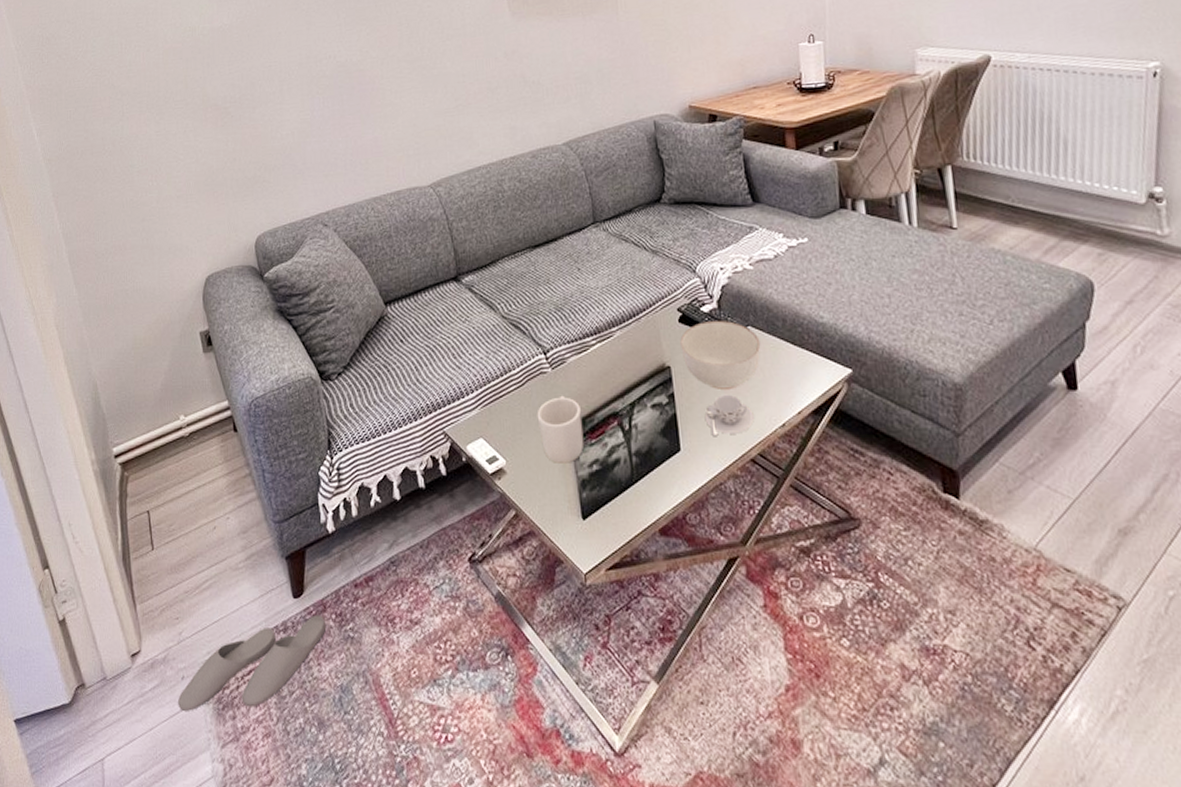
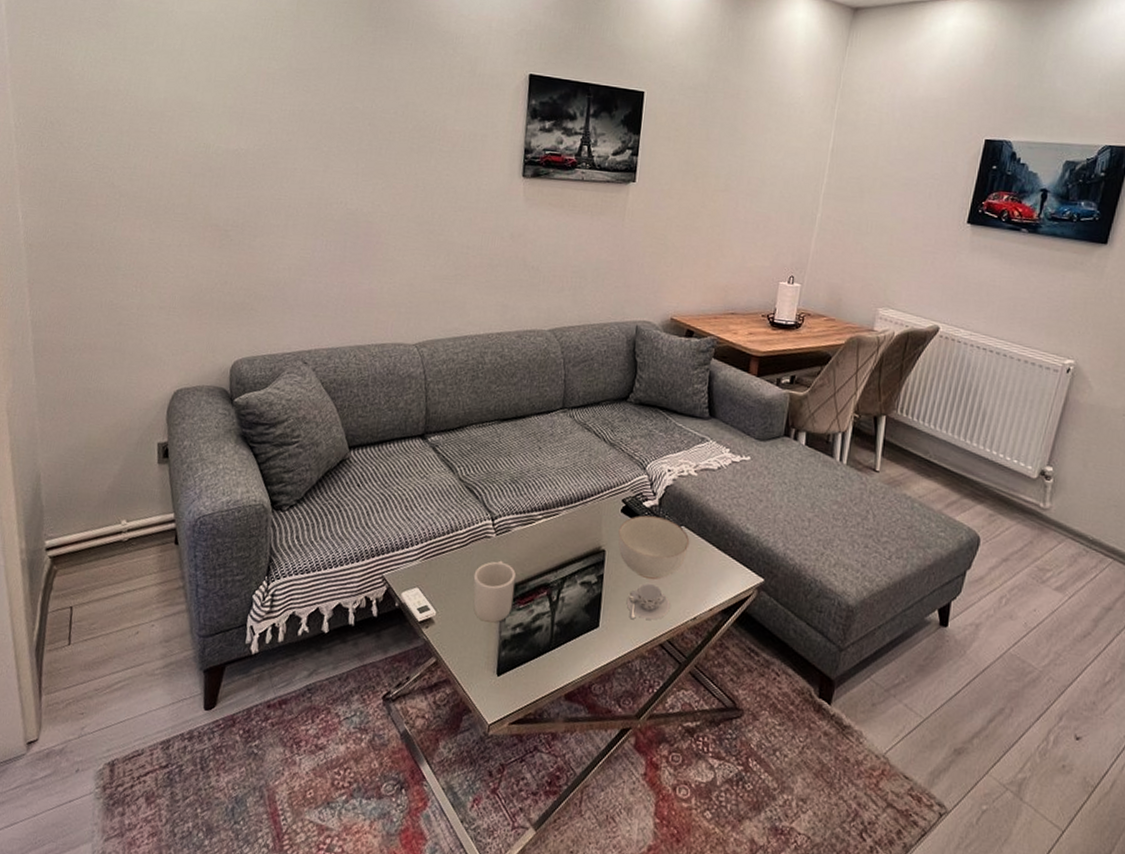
slippers: present [178,614,327,711] -> none [67,728,232,807]

